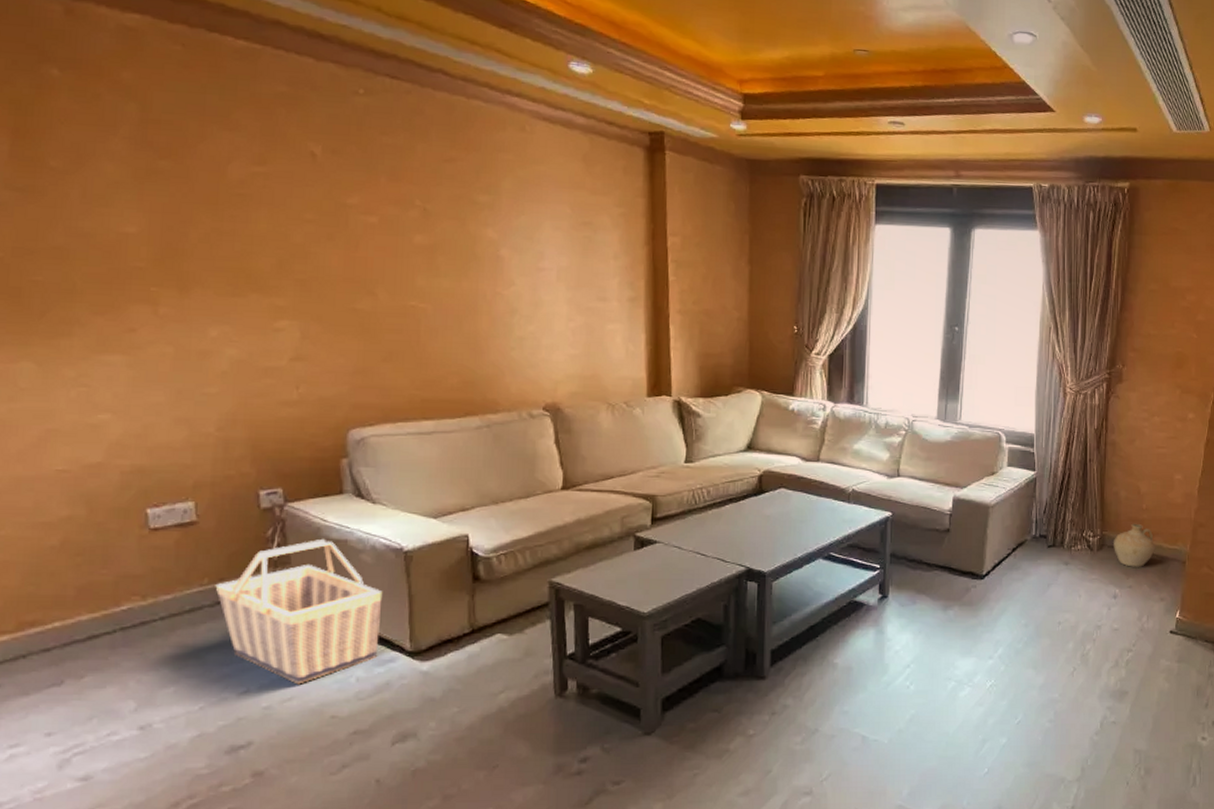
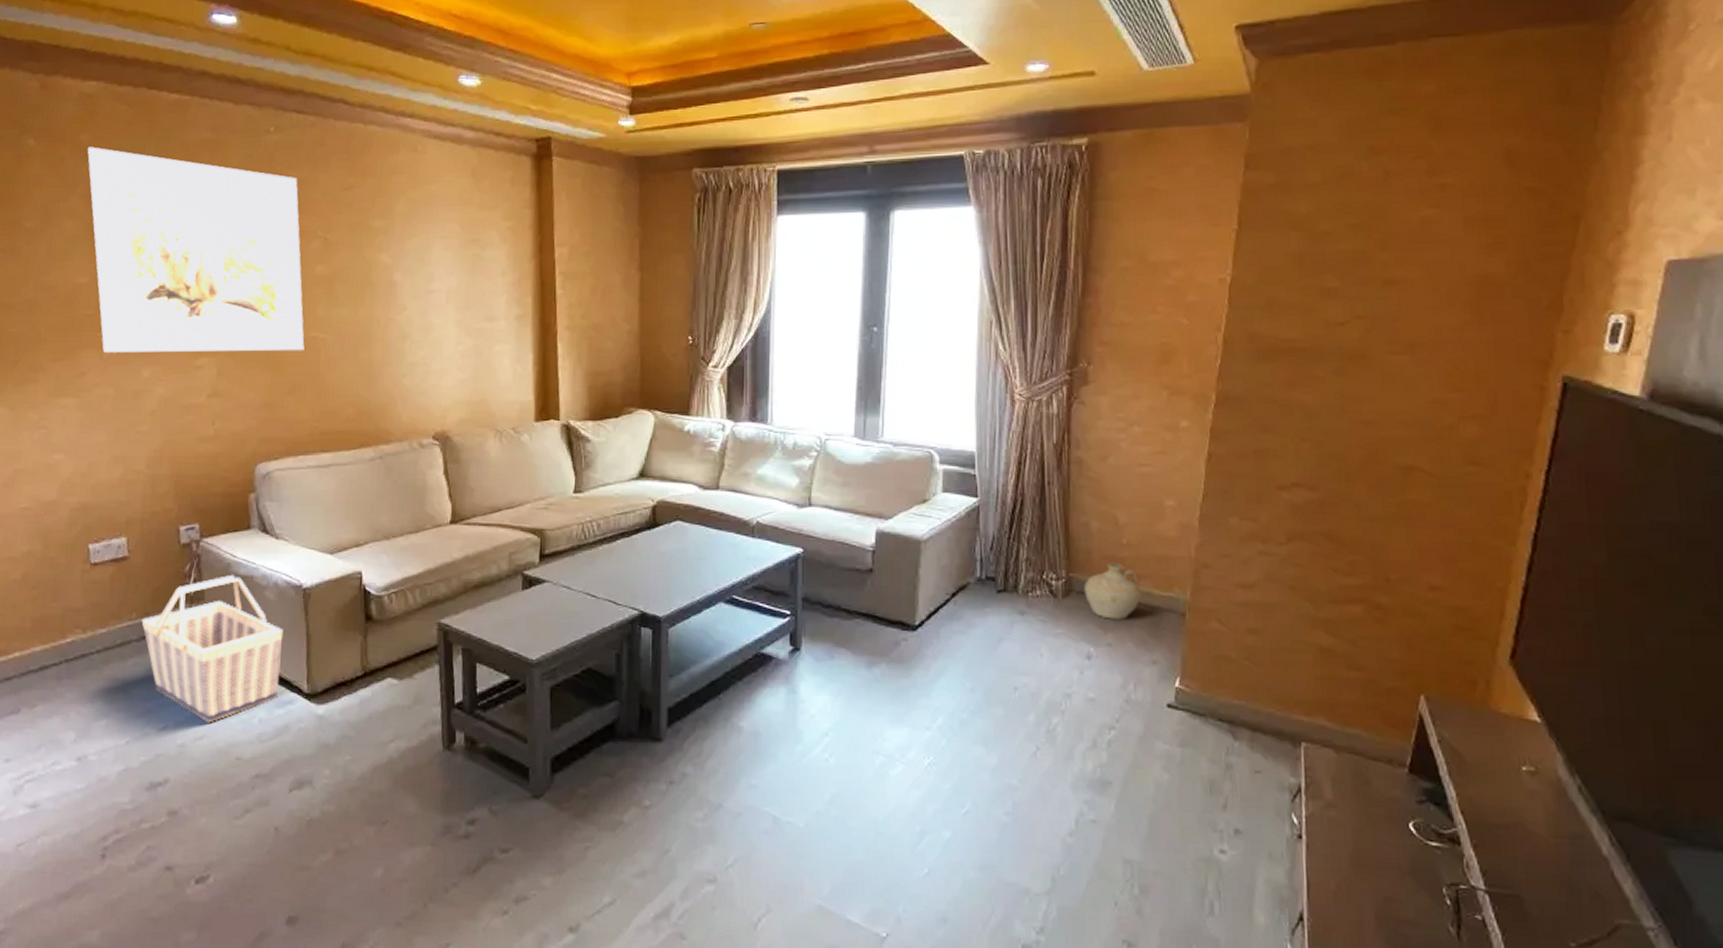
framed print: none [131,86,402,319] -> present [87,147,305,353]

